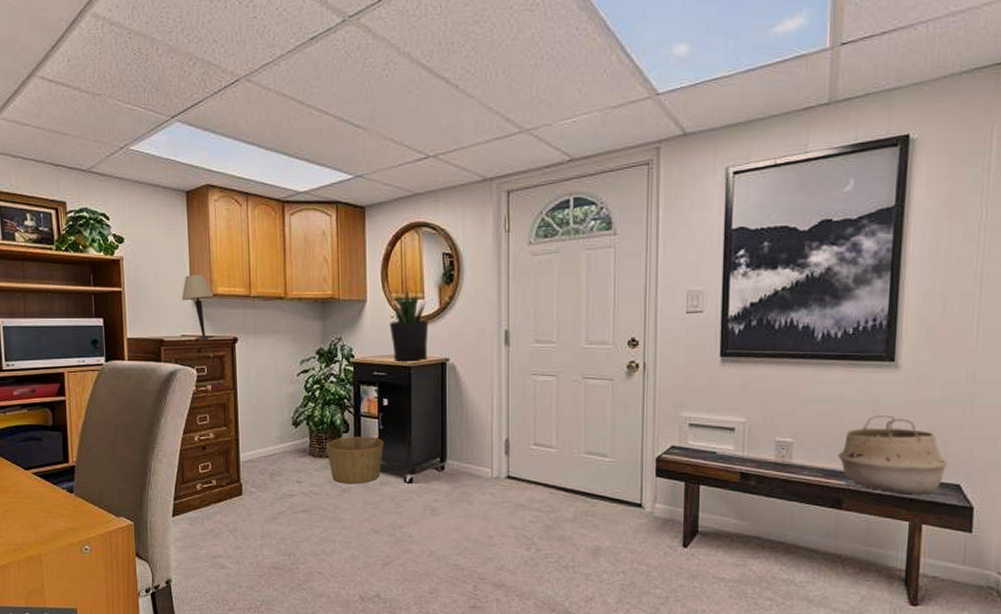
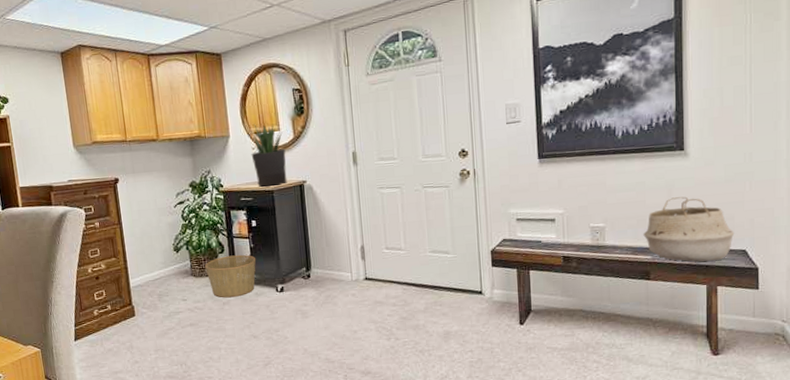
table lamp: present [181,275,214,341] -> none [65,125,97,184]

